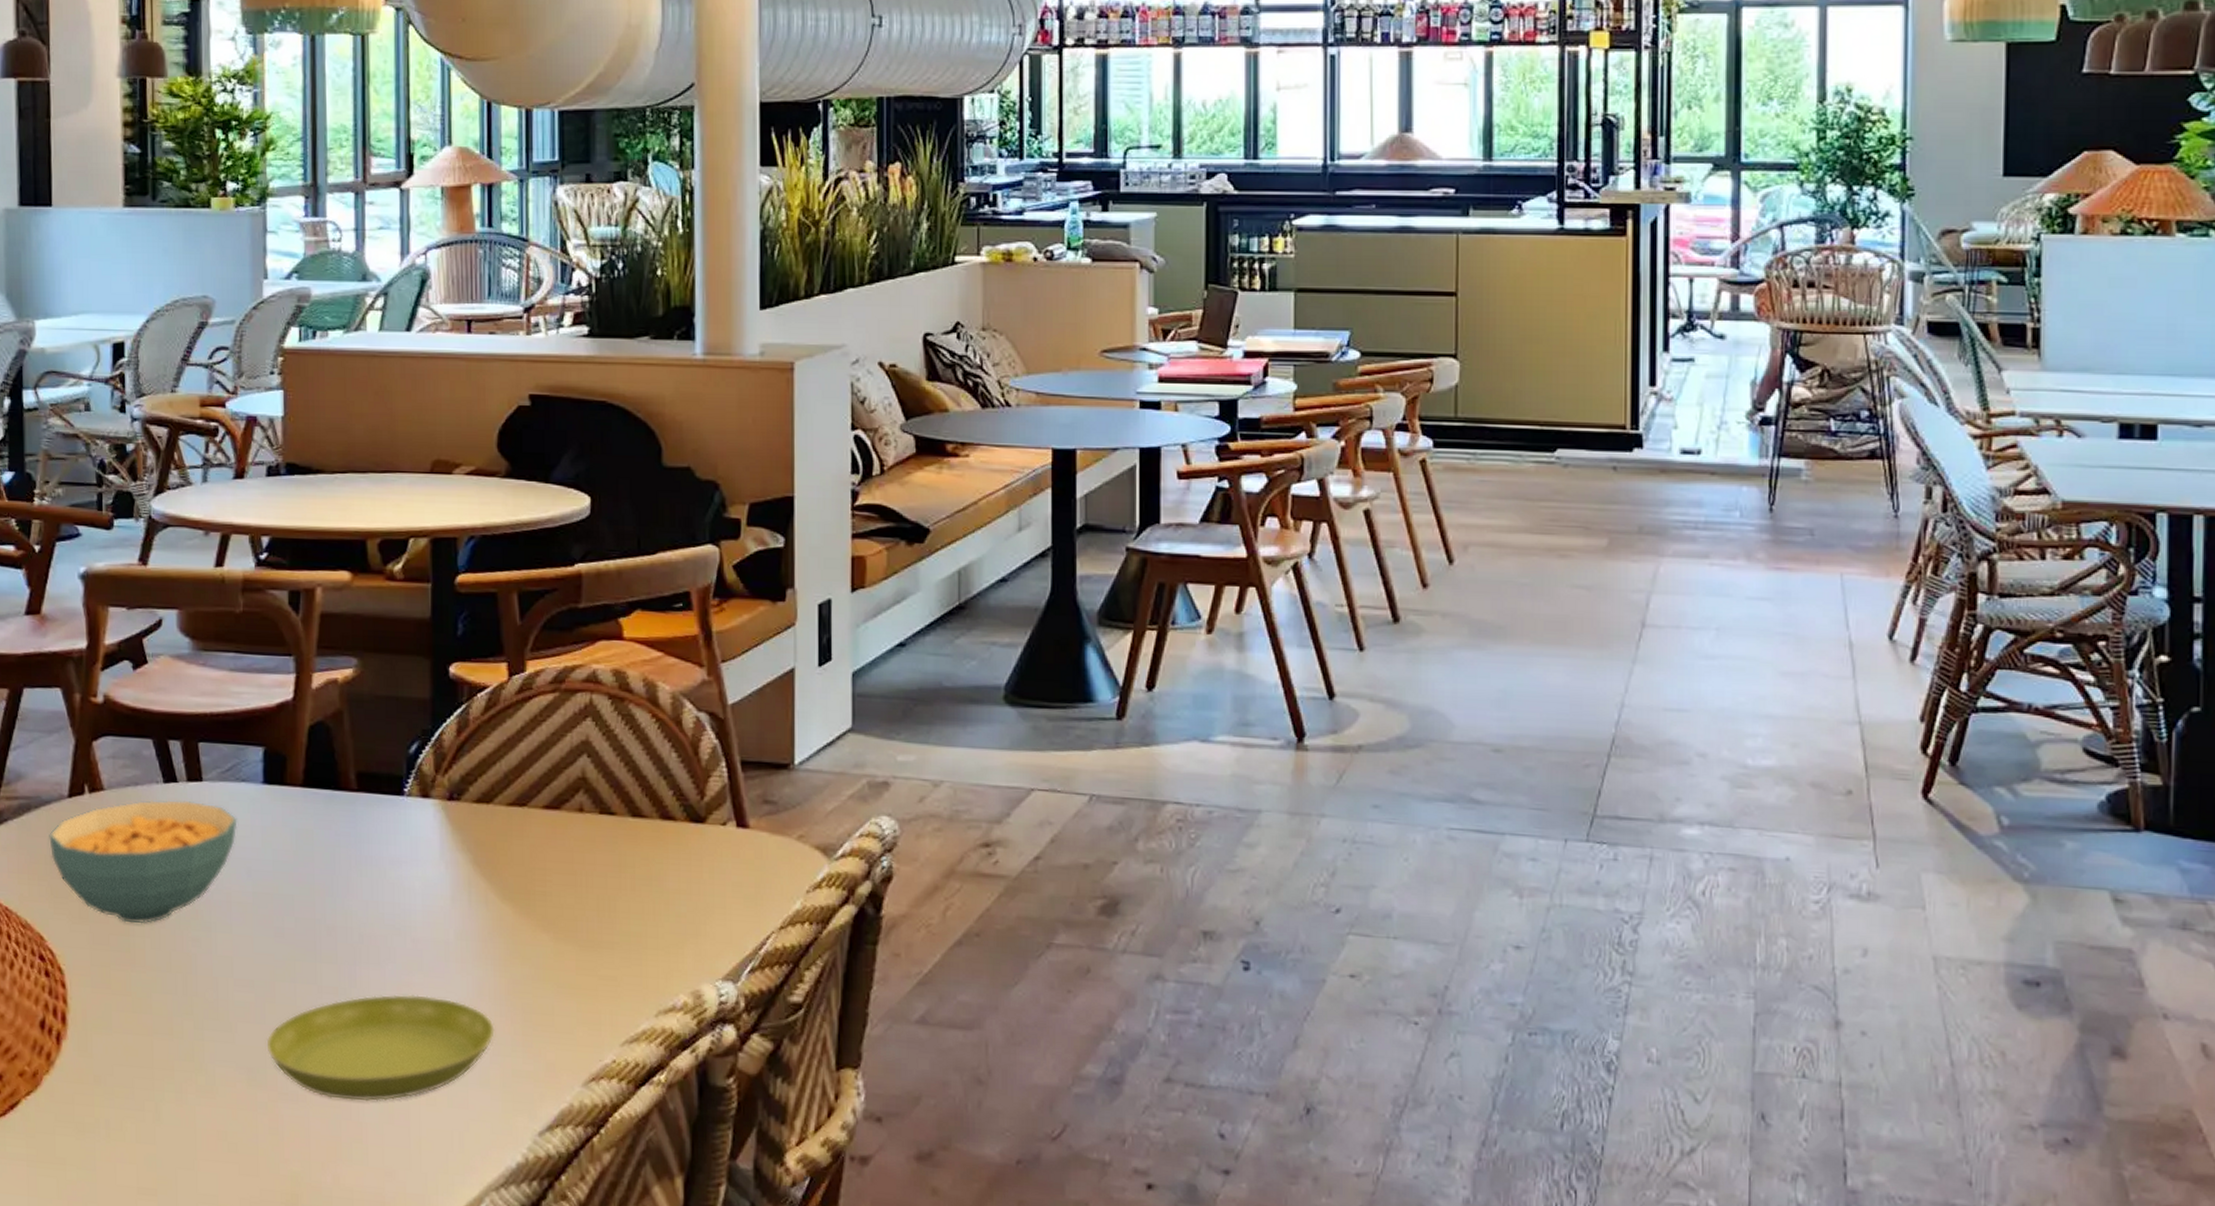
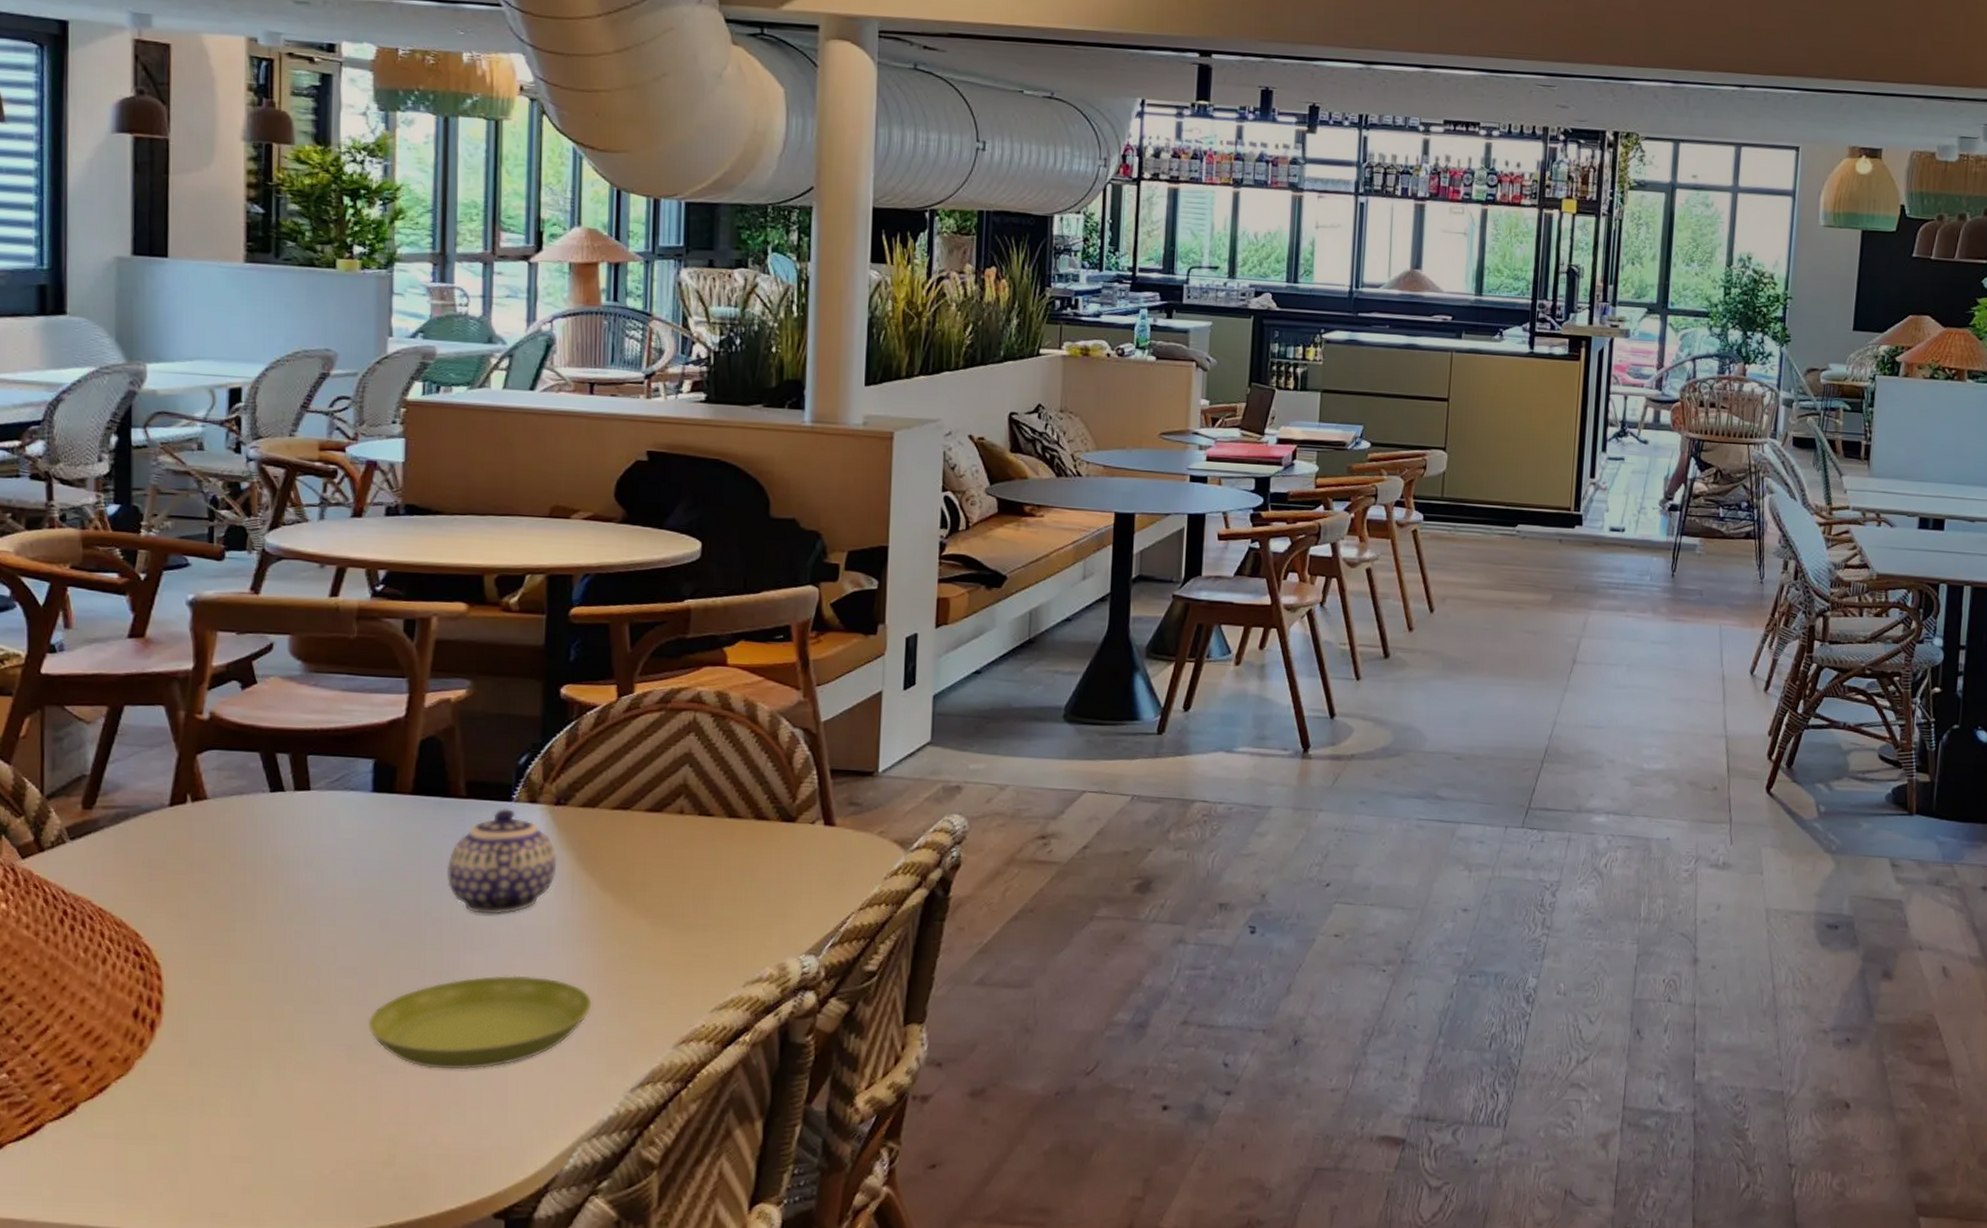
cereal bowl: present [49,800,238,924] -> none [148,807,345,920]
teapot: none [341,804,452,925] -> present [448,809,557,915]

